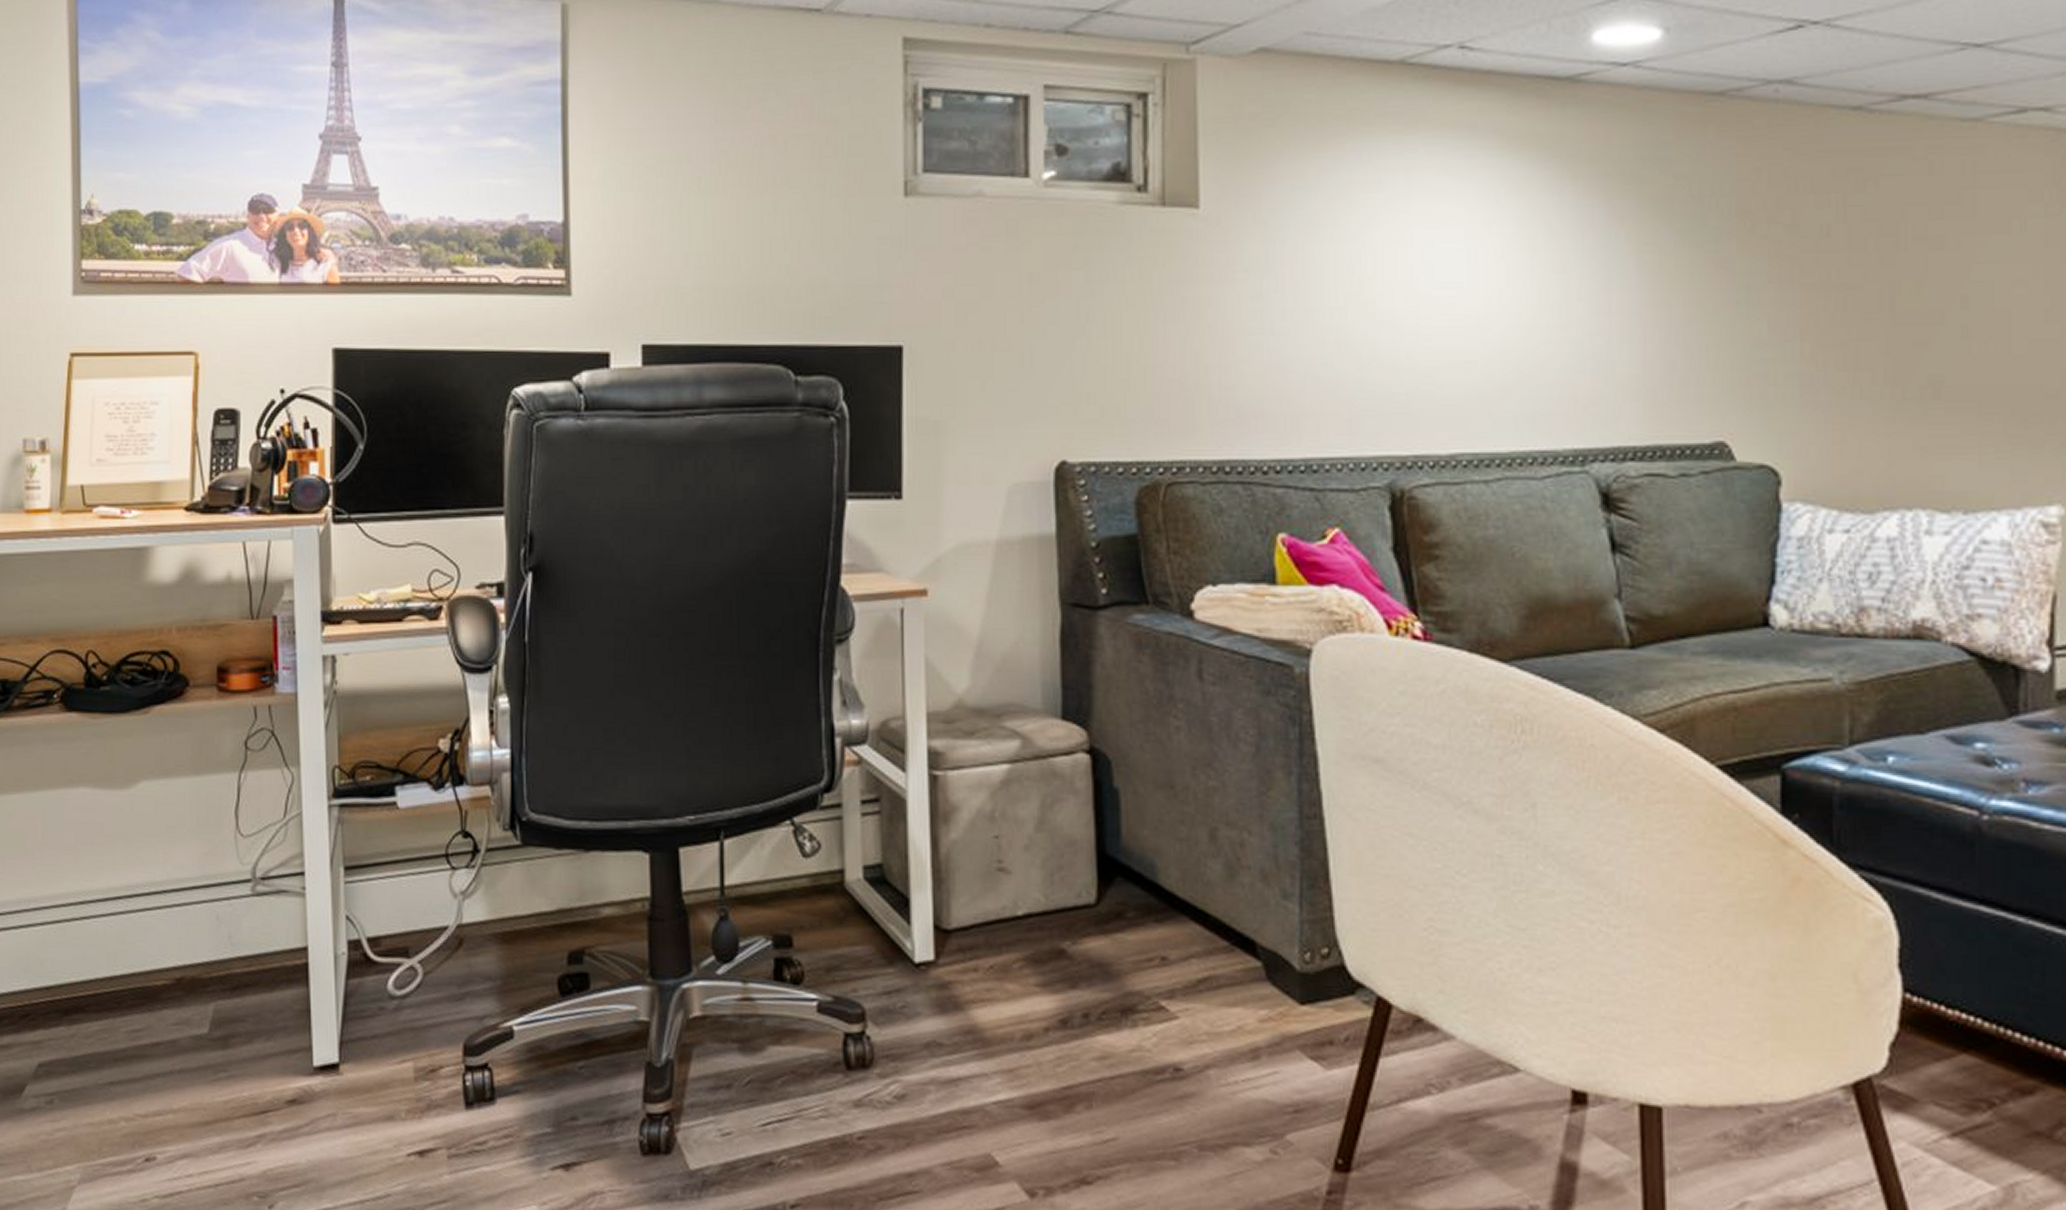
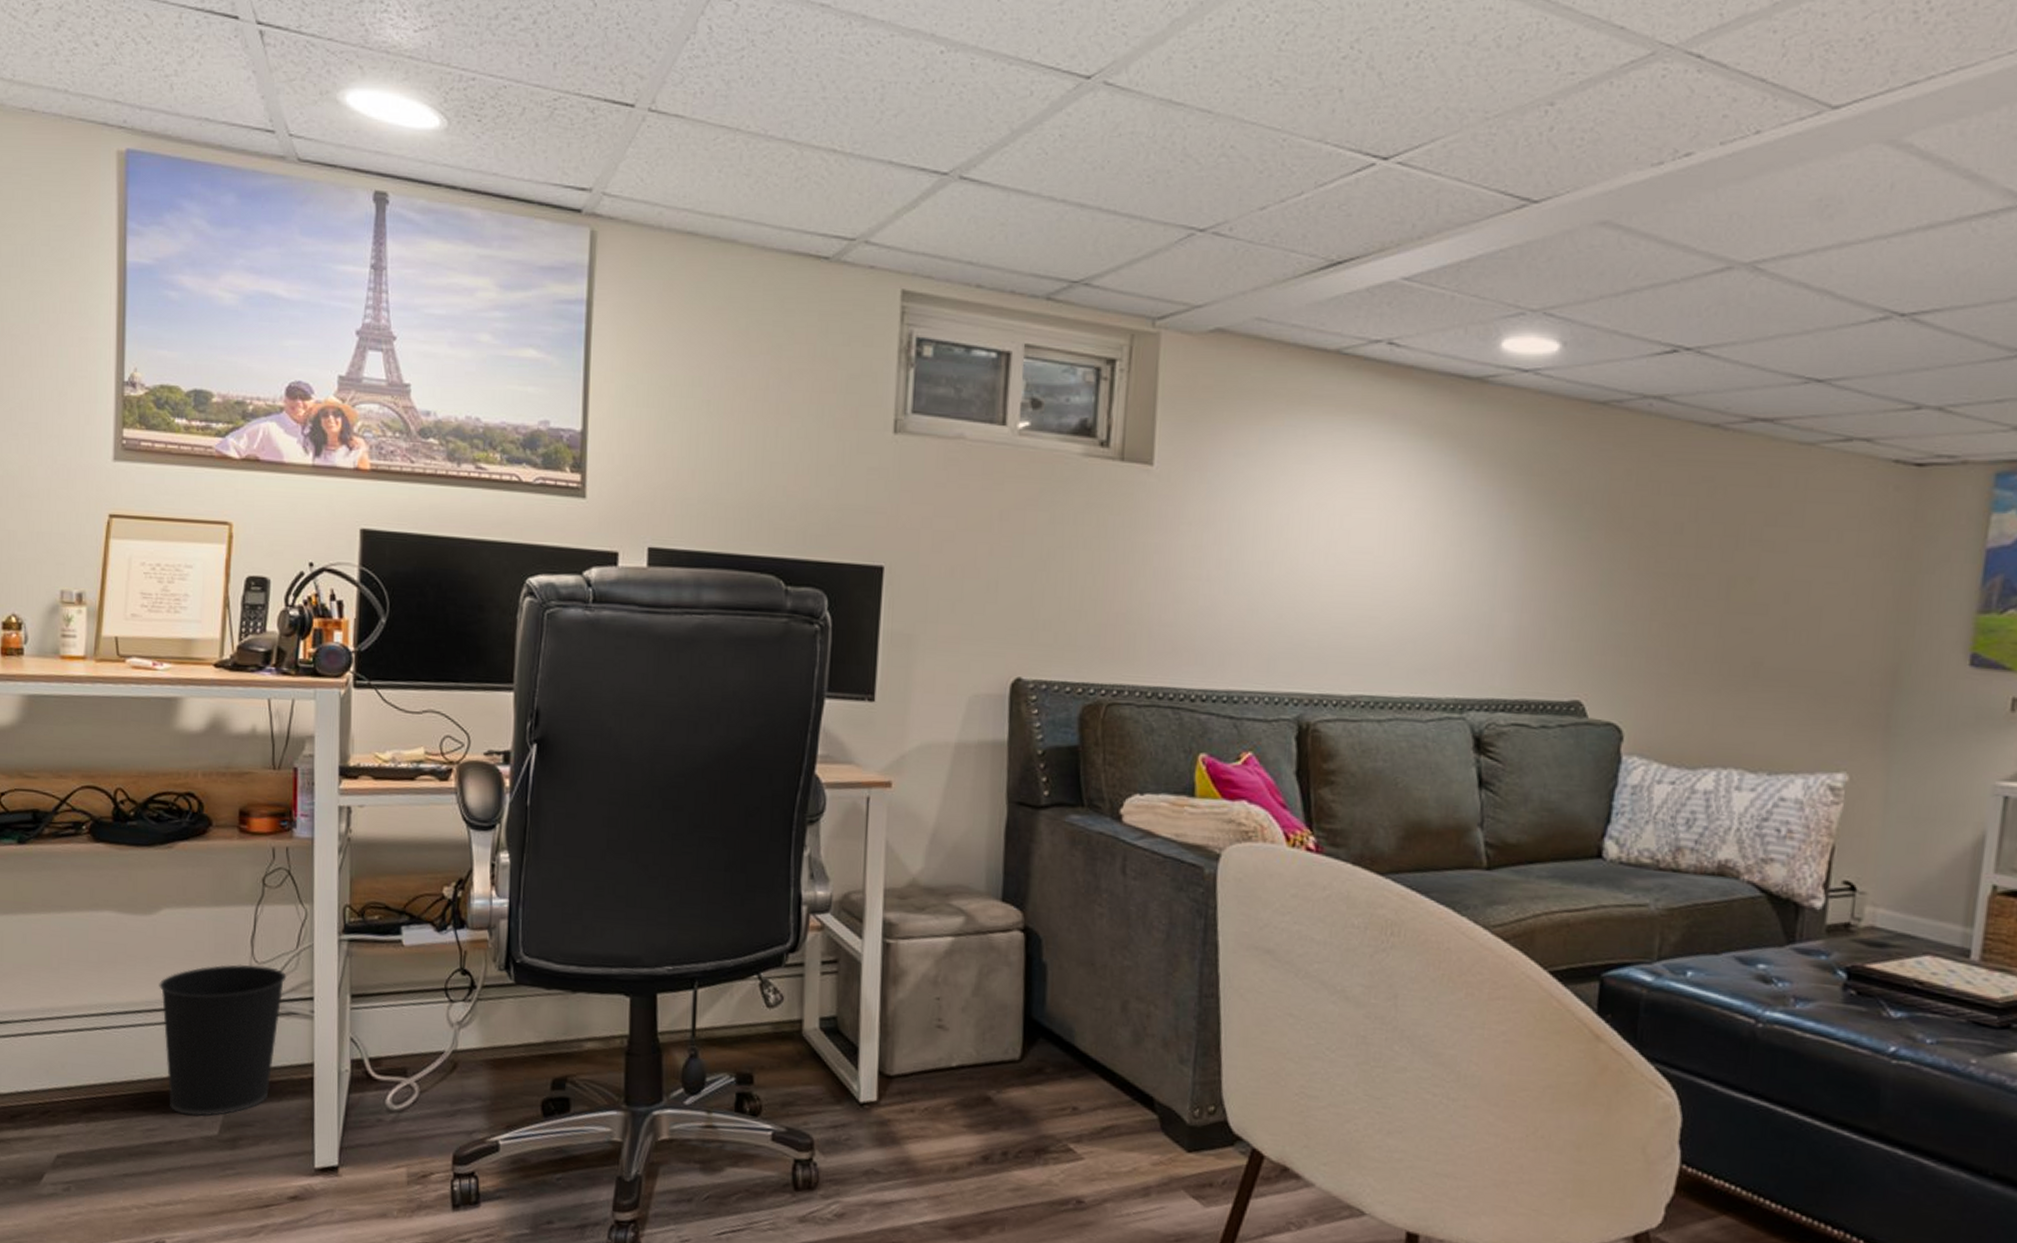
wastebasket: none [139,838,275,1013] -> present [159,964,287,1117]

